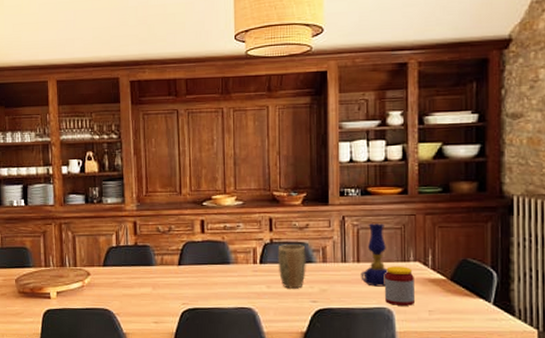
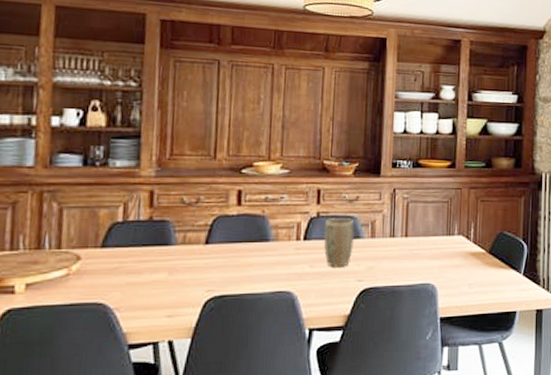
oil lamp: present [361,223,388,287] -> none [408,197,434,262]
jar: present [385,266,414,306] -> none [430,240,457,281]

